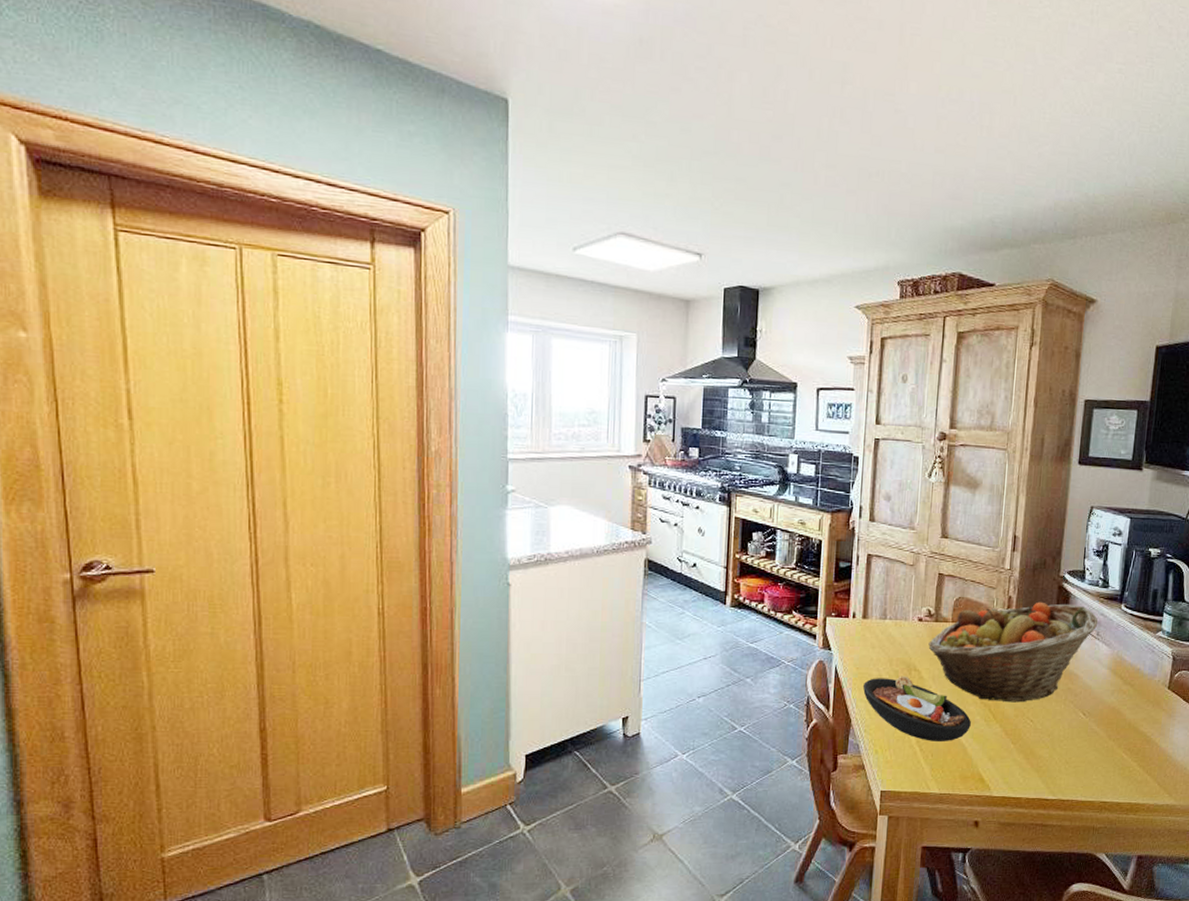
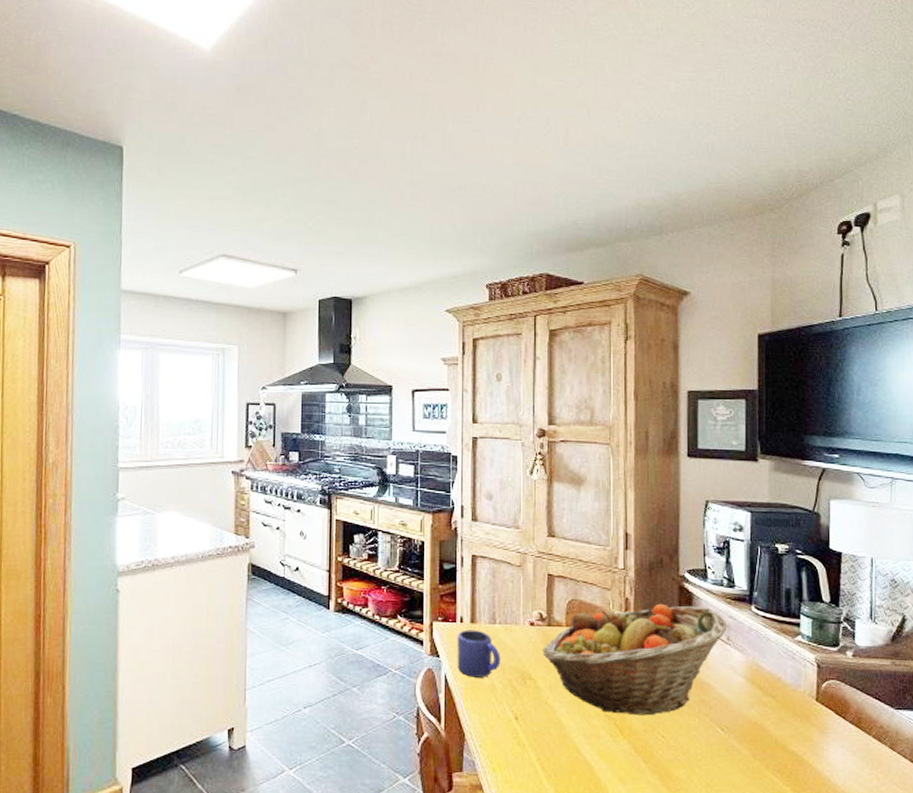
mug: none [847,625,889,669] -> present [457,630,501,677]
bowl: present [862,676,971,741] -> none [475,685,595,759]

